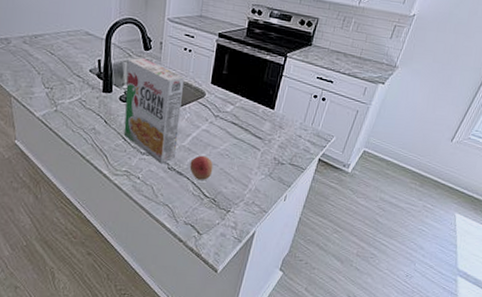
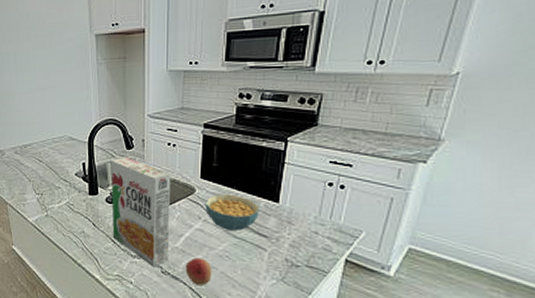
cereal bowl: none [212,99,258,133] -> present [205,194,259,232]

